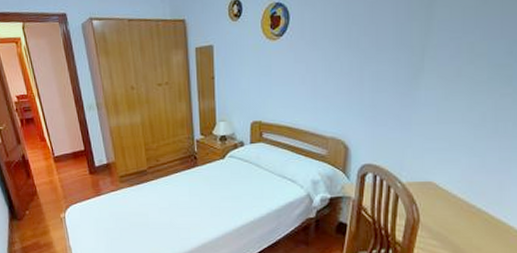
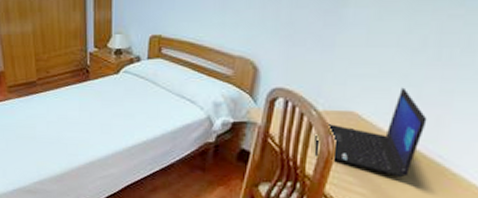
laptop: none [402,158,492,238] -> present [314,87,428,178]

